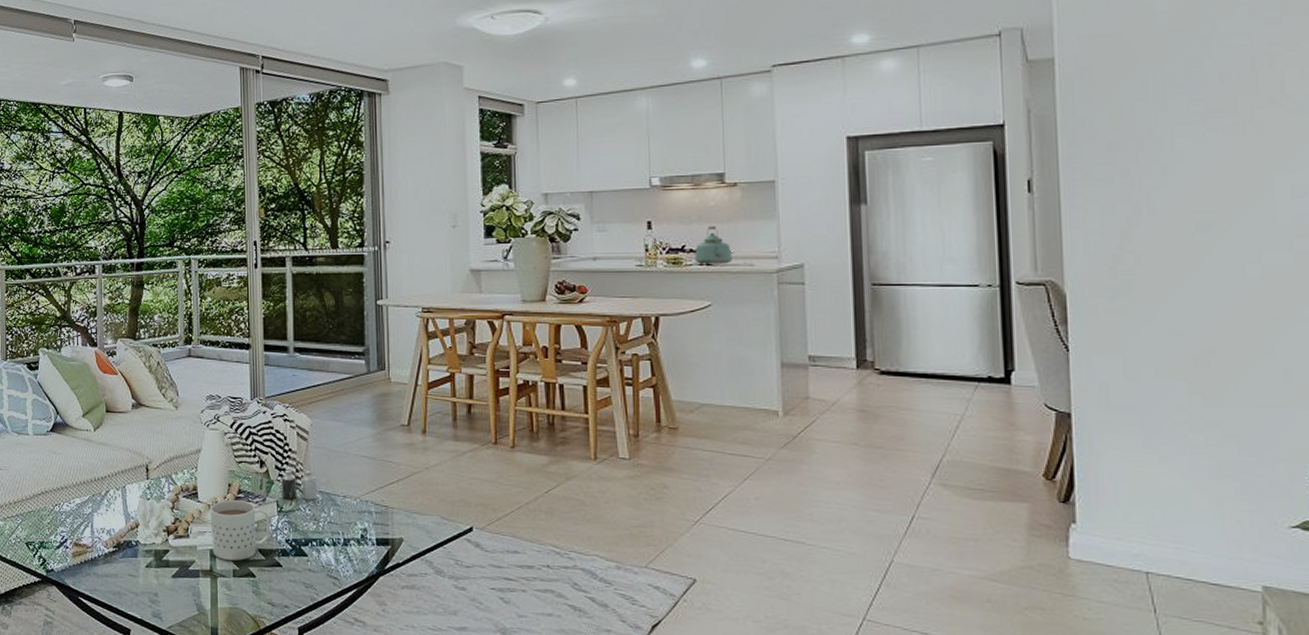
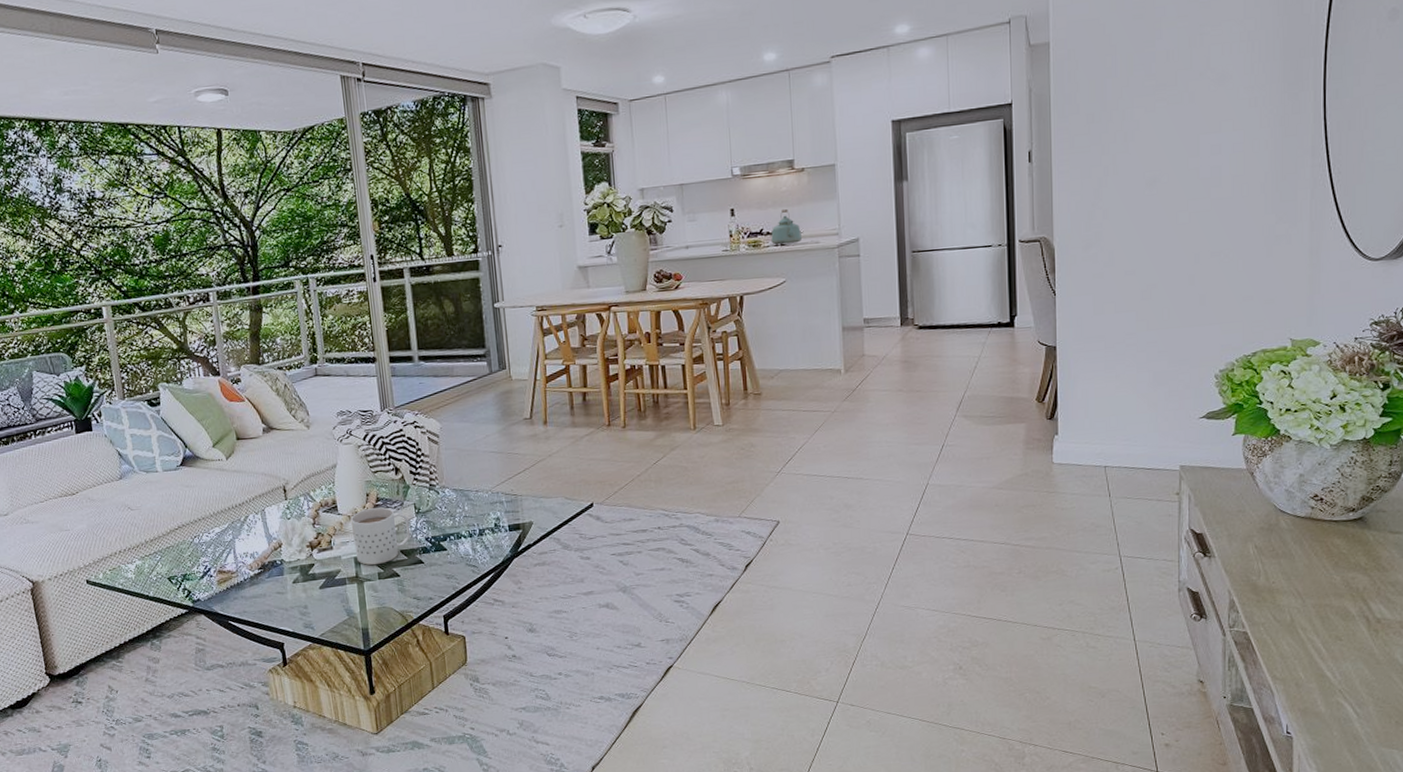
candle: present [281,469,318,500] -> none [417,470,452,501]

